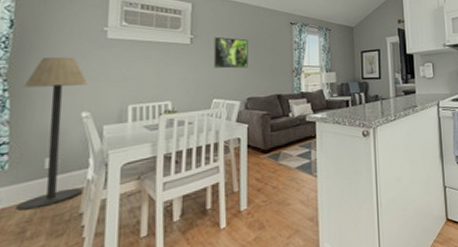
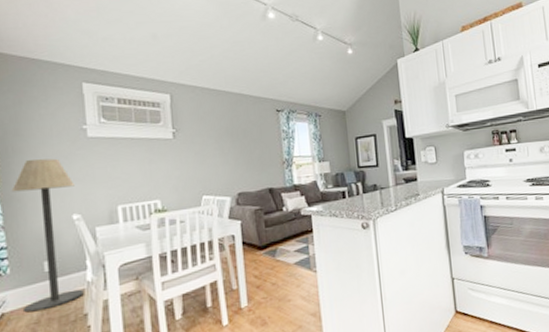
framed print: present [213,36,248,69] -> none [197,129,236,163]

